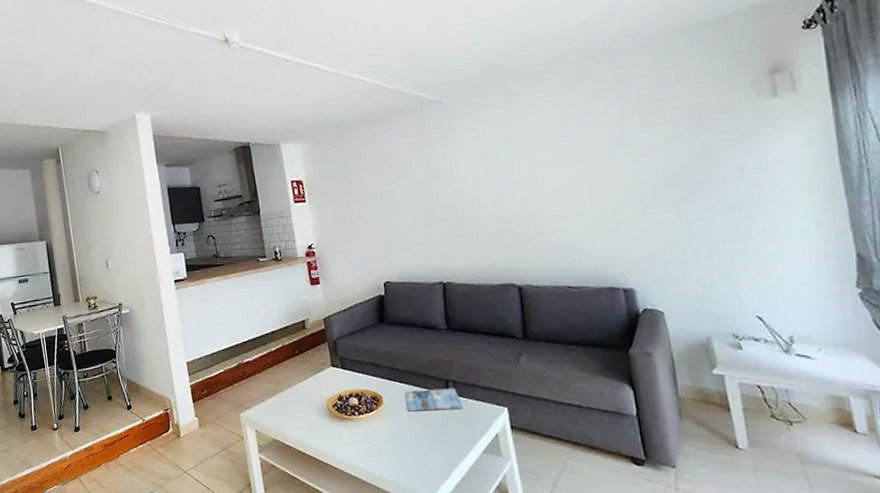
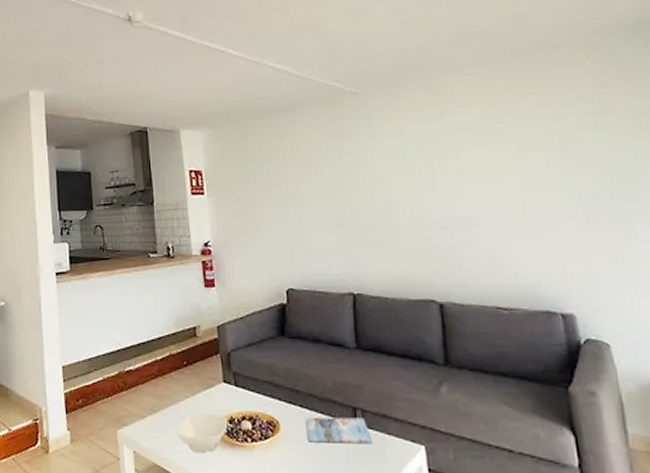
bowl: none [293,393,338,427] -> present [177,413,228,452]

